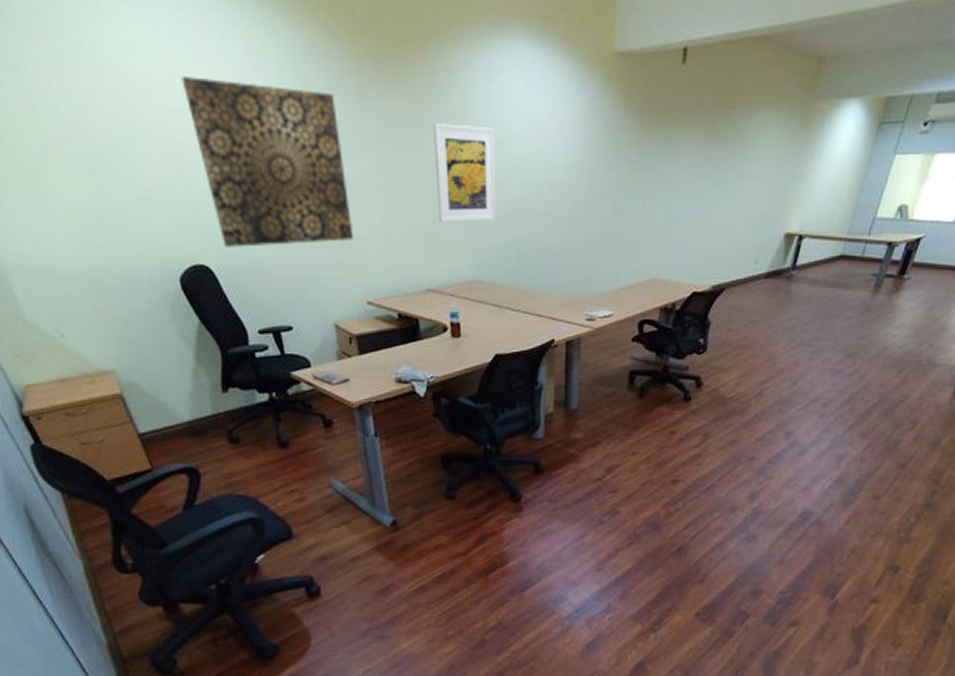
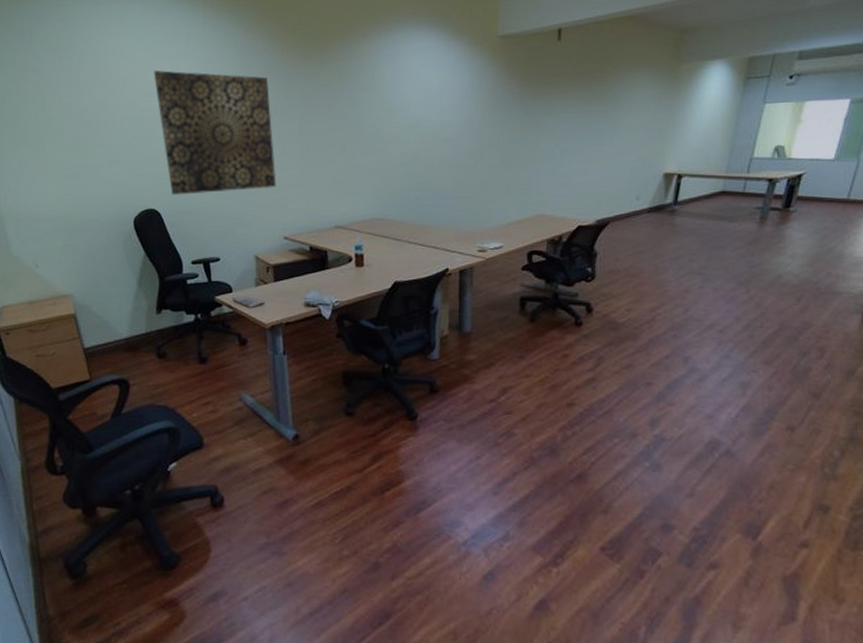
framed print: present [433,123,496,223] -> none [346,95,396,172]

